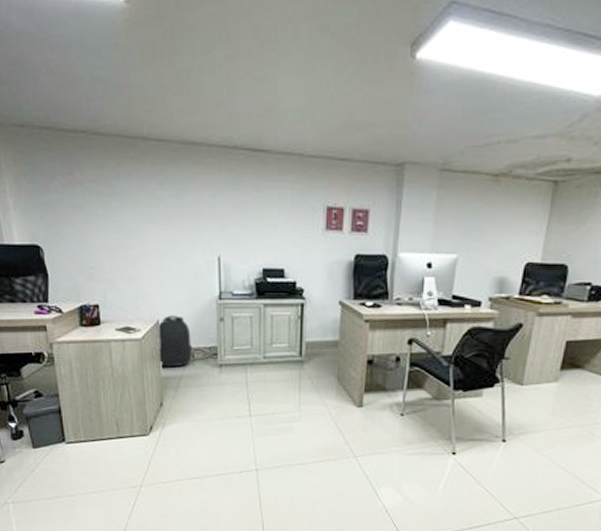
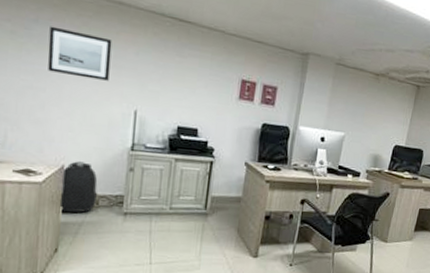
wall art: none [130,180,190,229] -> present [47,26,112,81]

